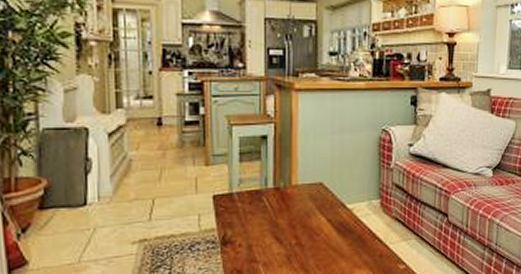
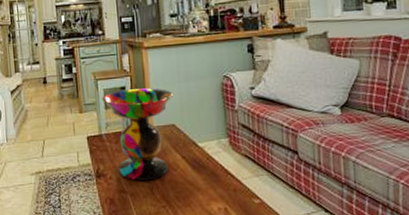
decorative bowl: none [236,139,325,248] -> present [102,88,174,181]

